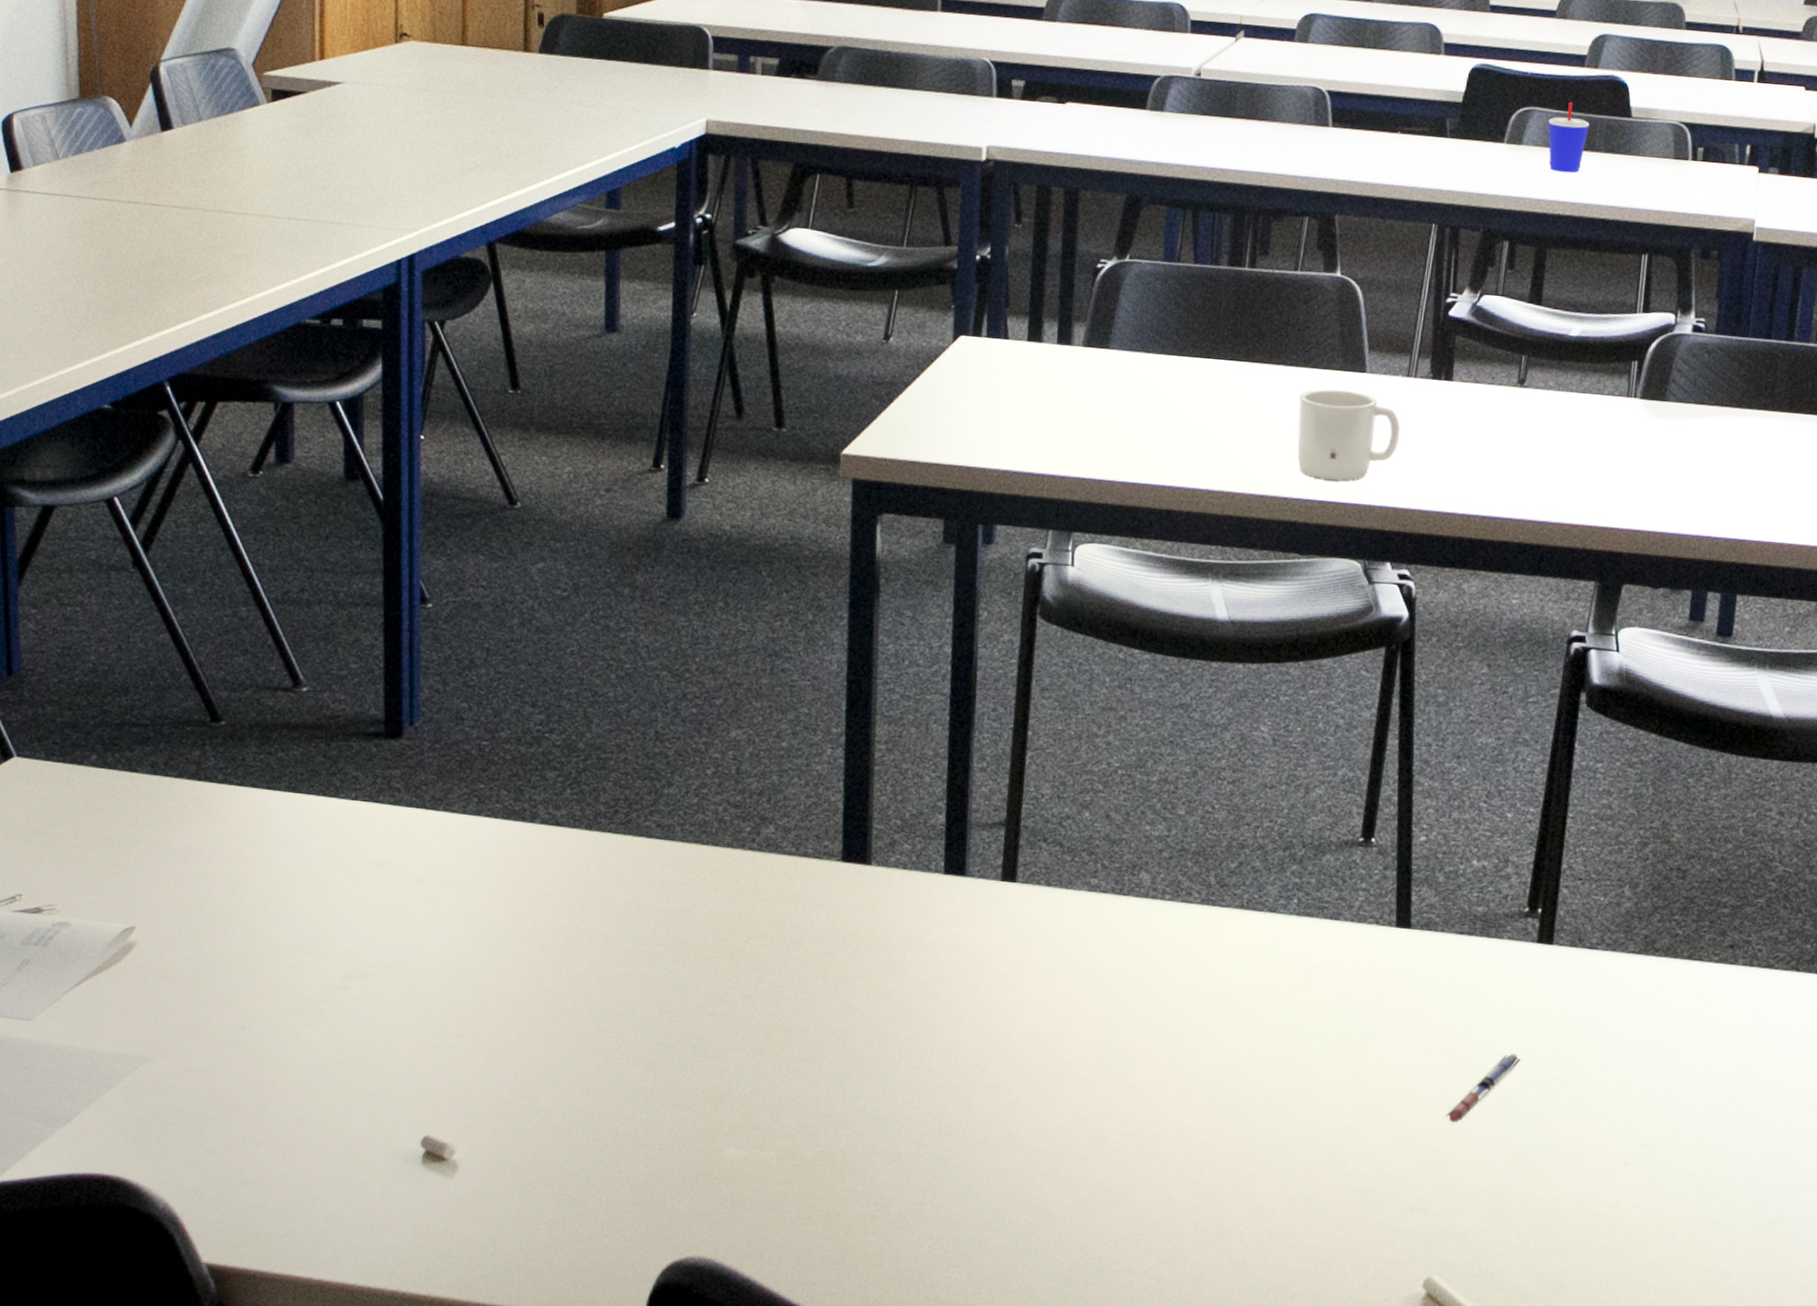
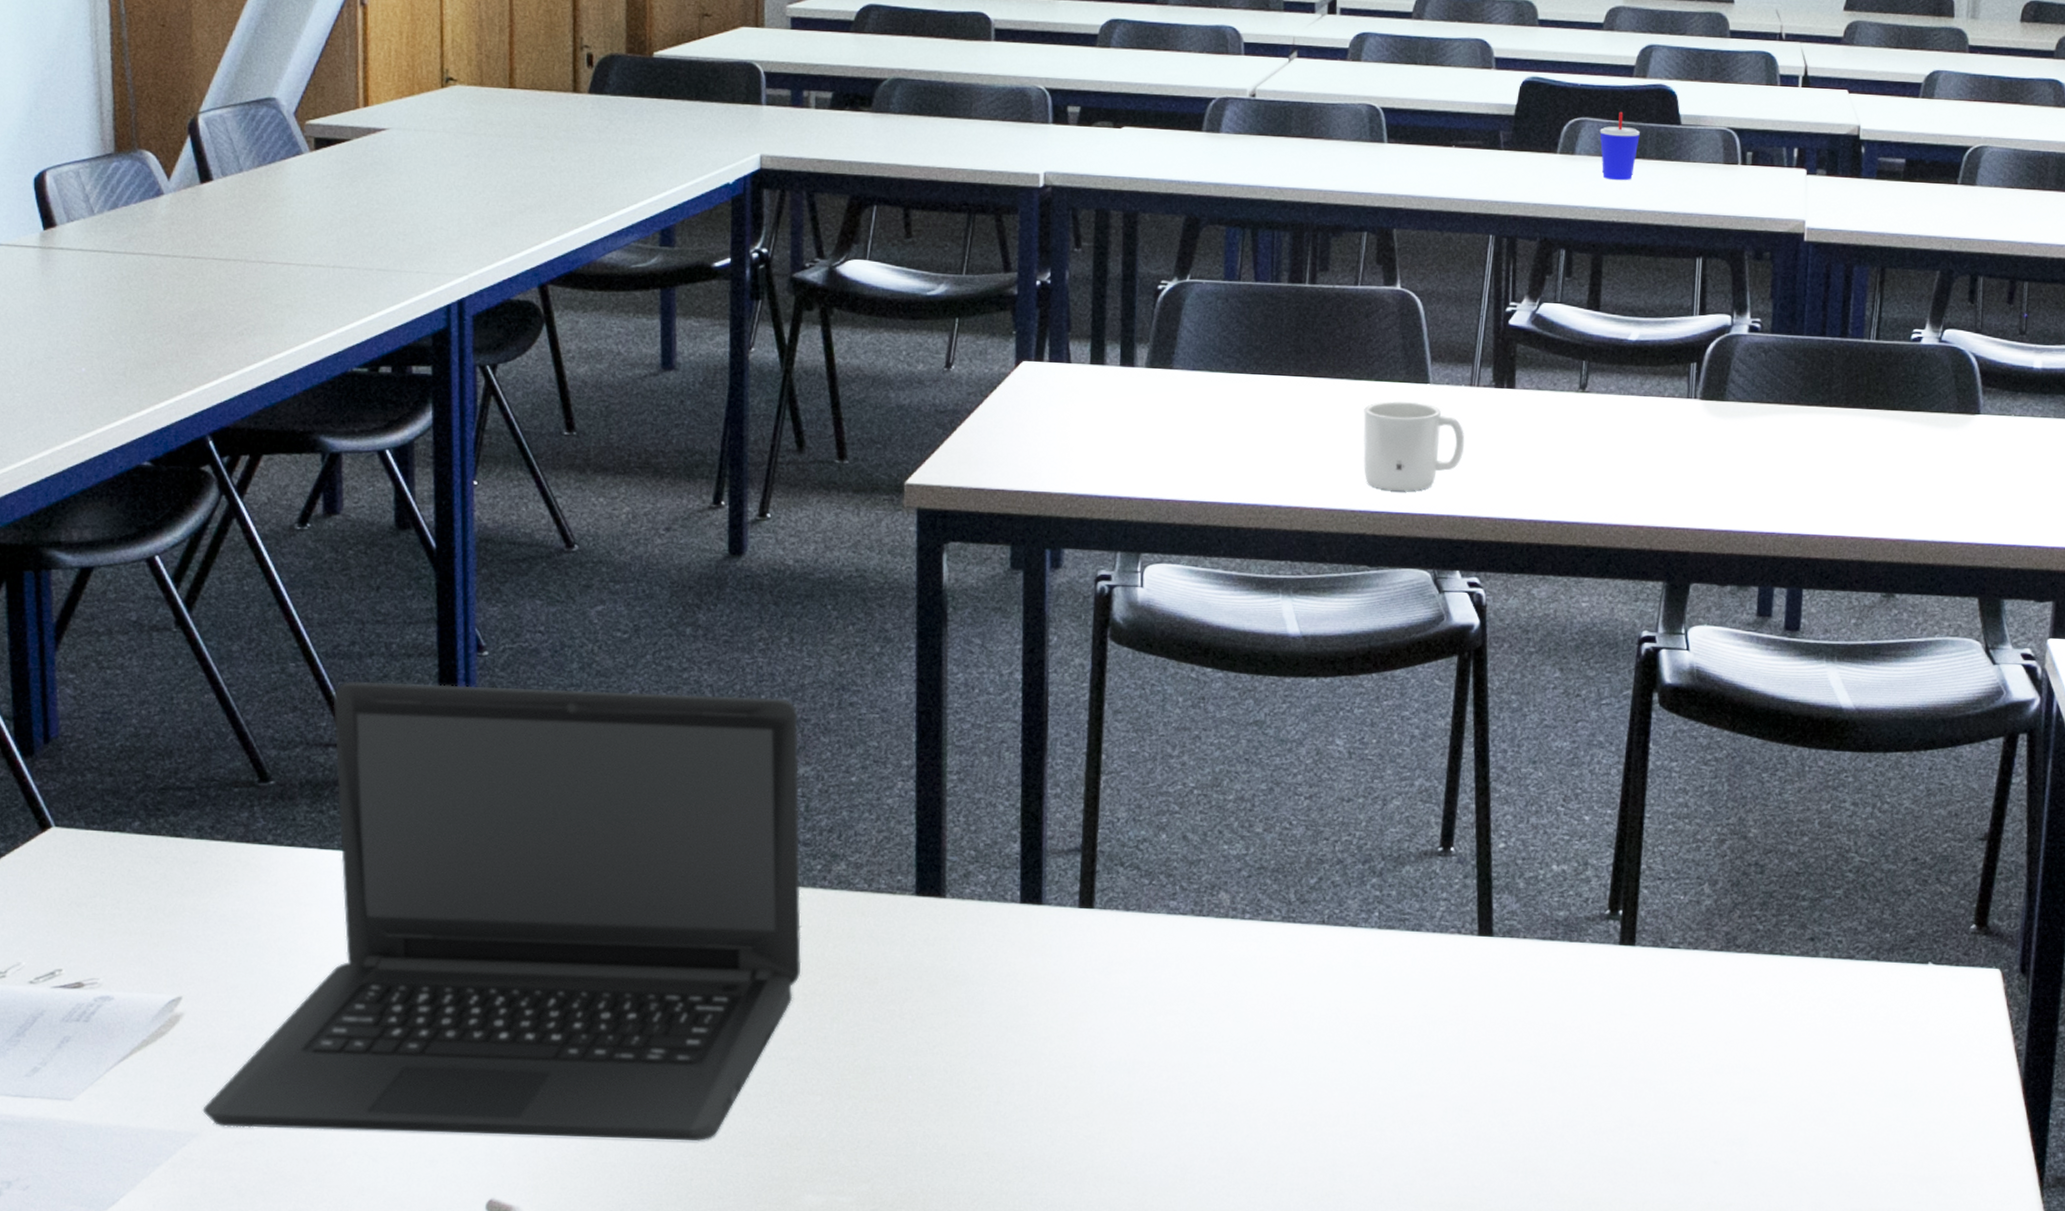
laptop: none [153,627,732,1091] -> present [202,682,802,1142]
pen: present [1446,1053,1521,1123] -> none [1535,1057,1608,1131]

